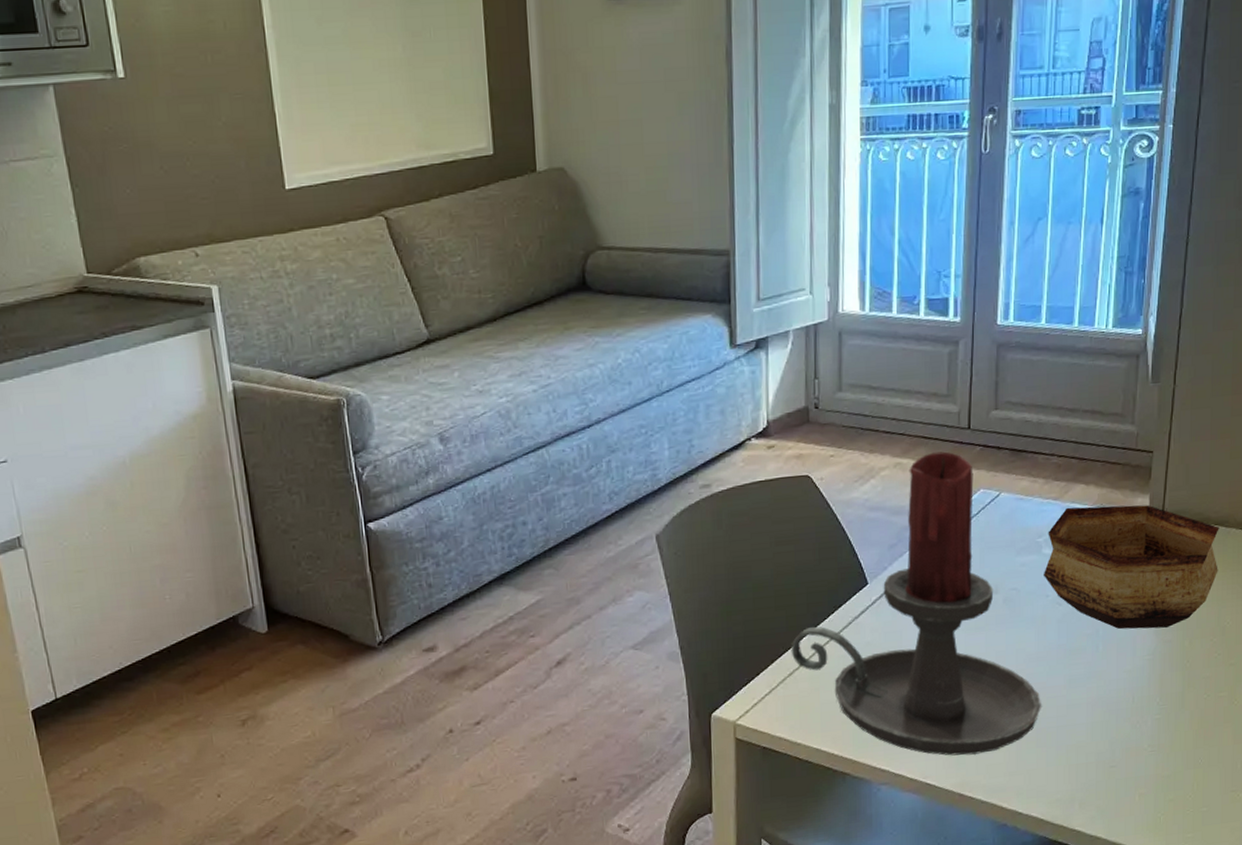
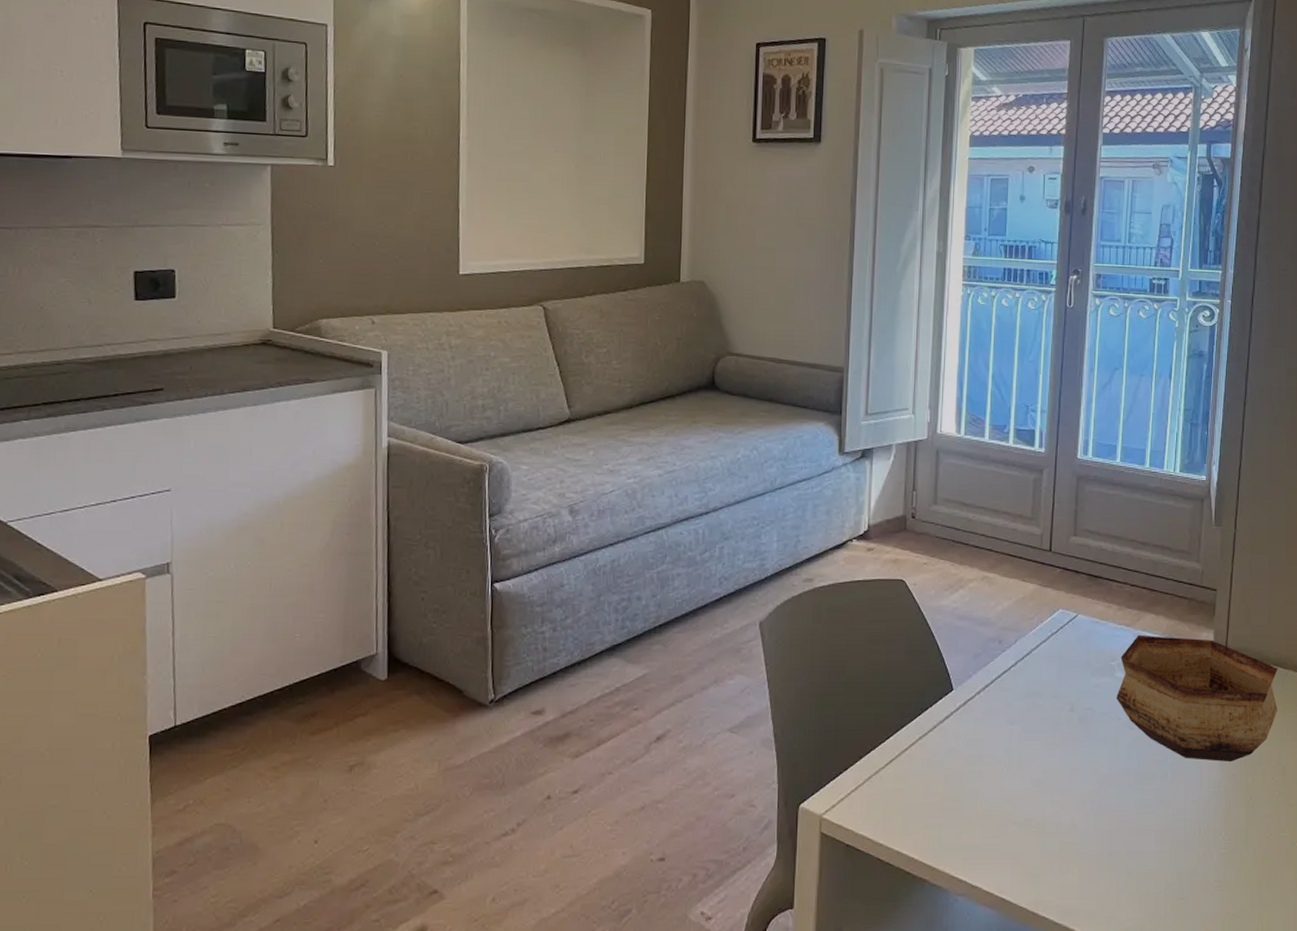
candle holder: present [791,451,1042,756] -> none [878,570,1114,873]

